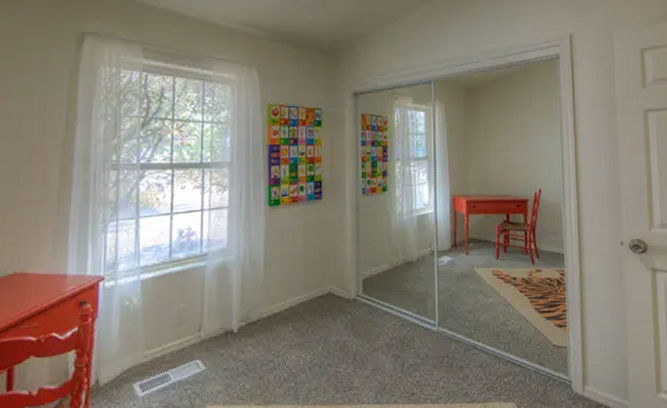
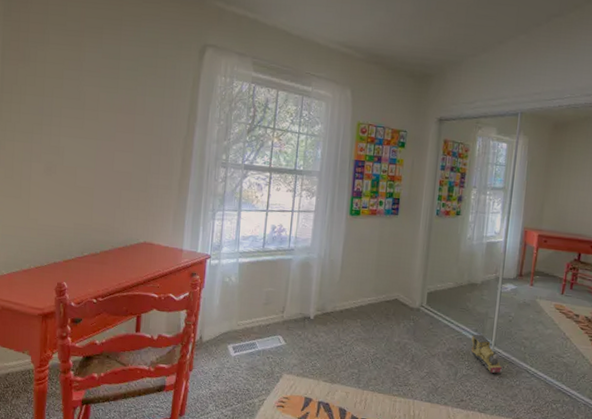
toy train: none [414,316,450,356] -> present [471,334,503,373]

